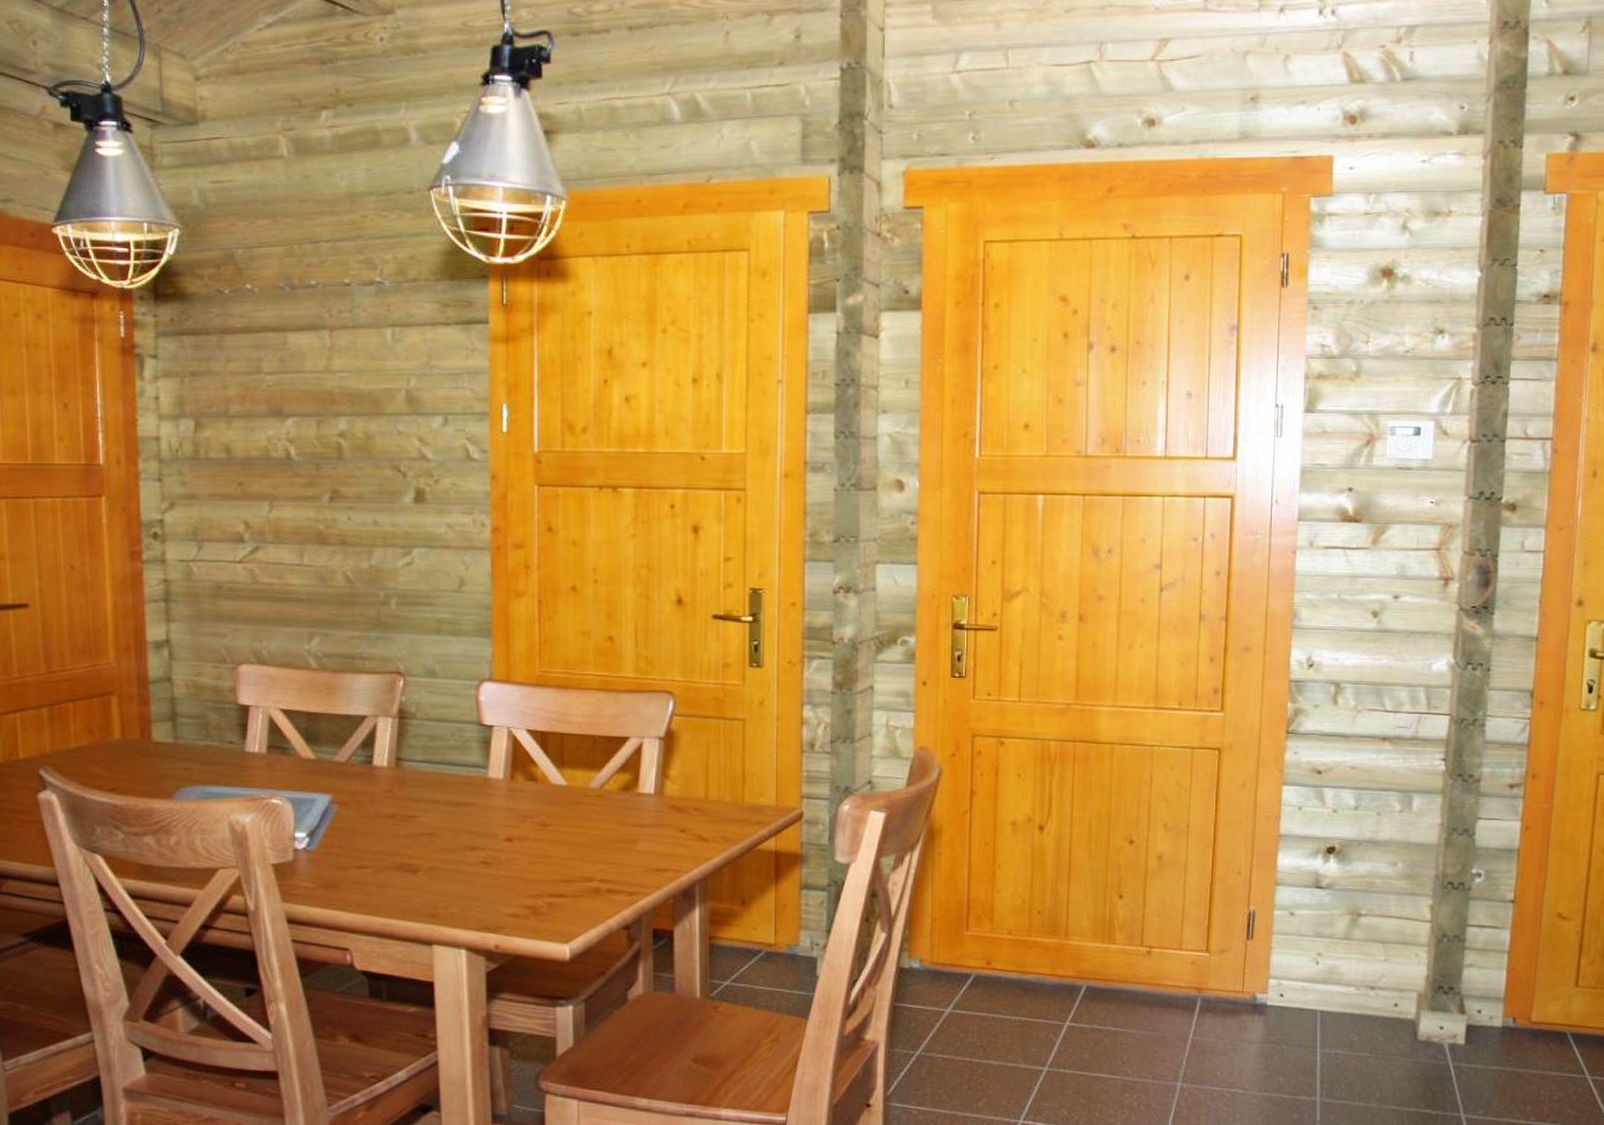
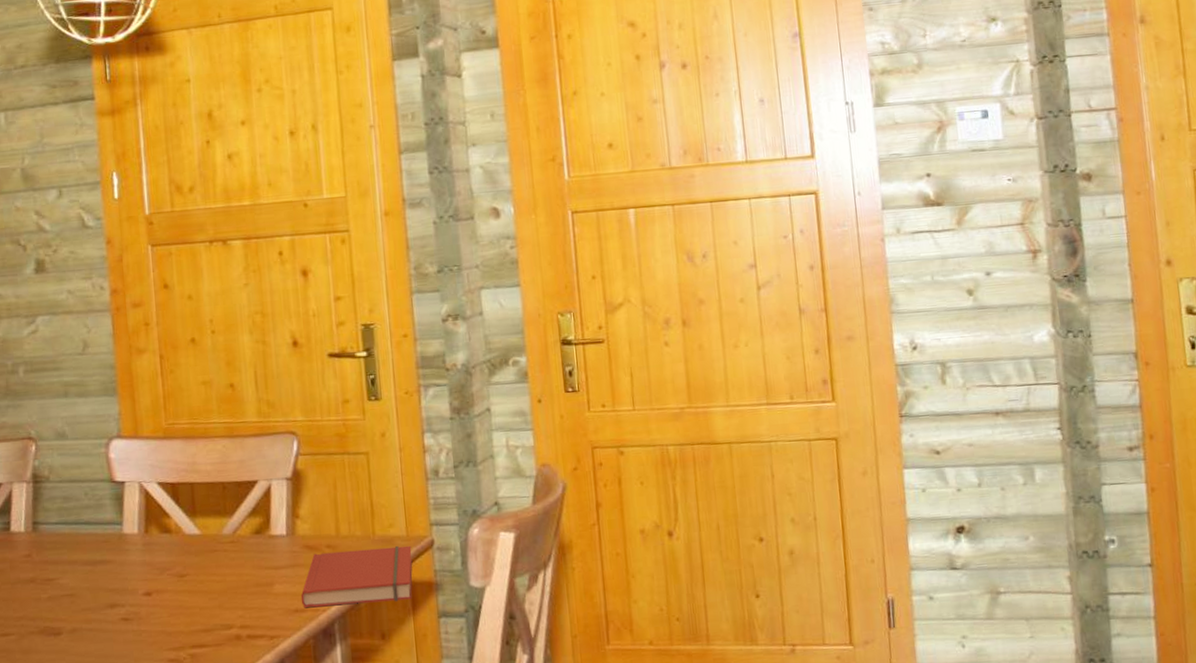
book: none [663,814,780,870] -> present [301,545,413,608]

